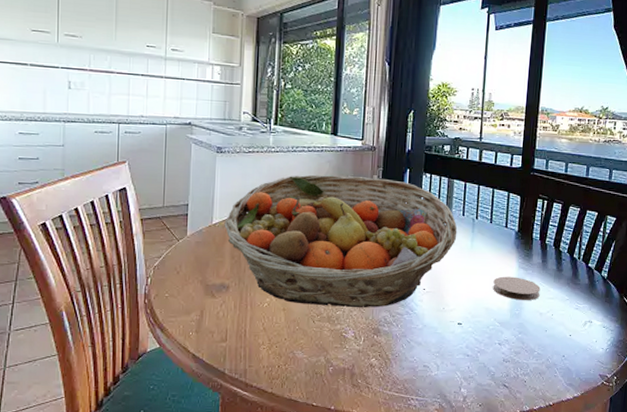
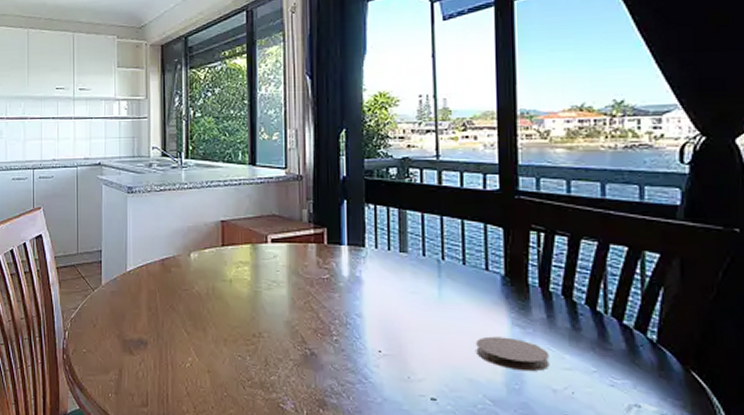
fruit basket: present [224,174,457,308] -> none [139,212,418,373]

